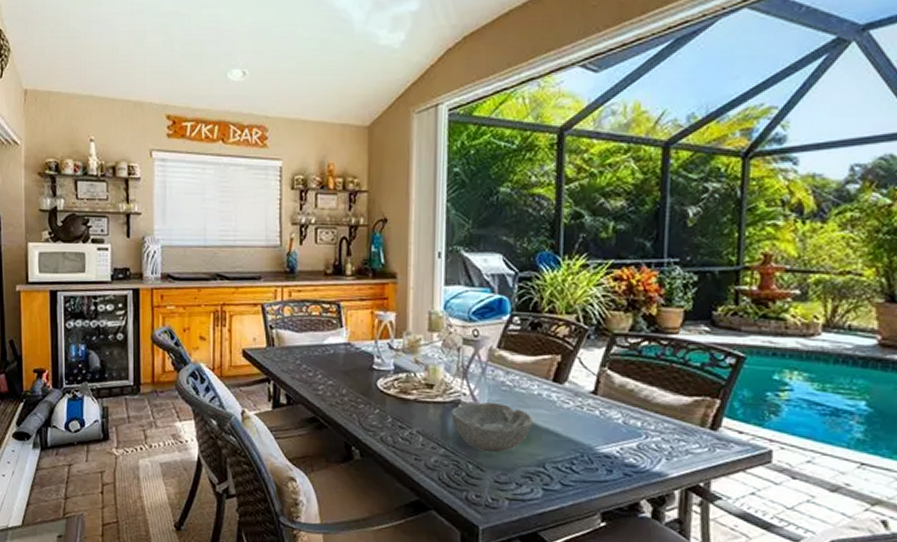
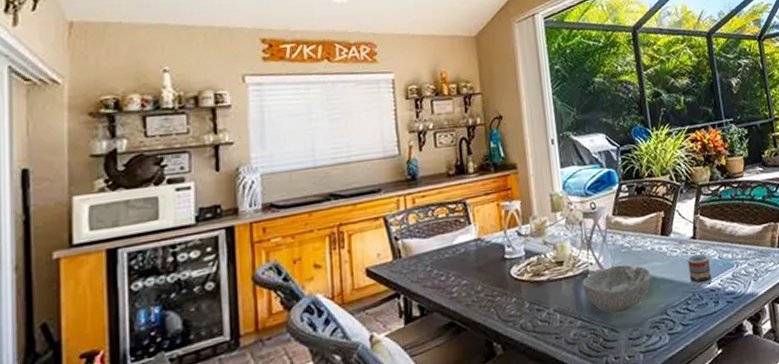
cup: none [580,411,610,449] -> present [687,253,713,286]

